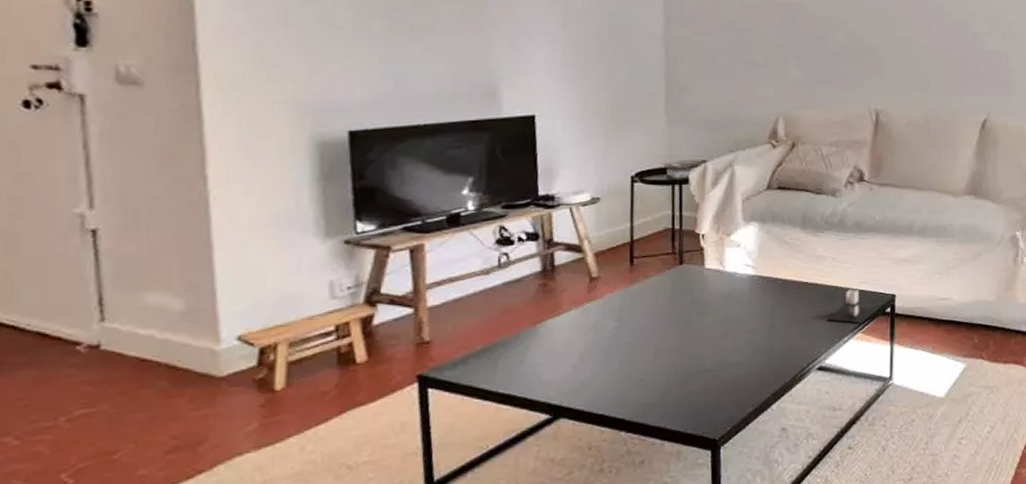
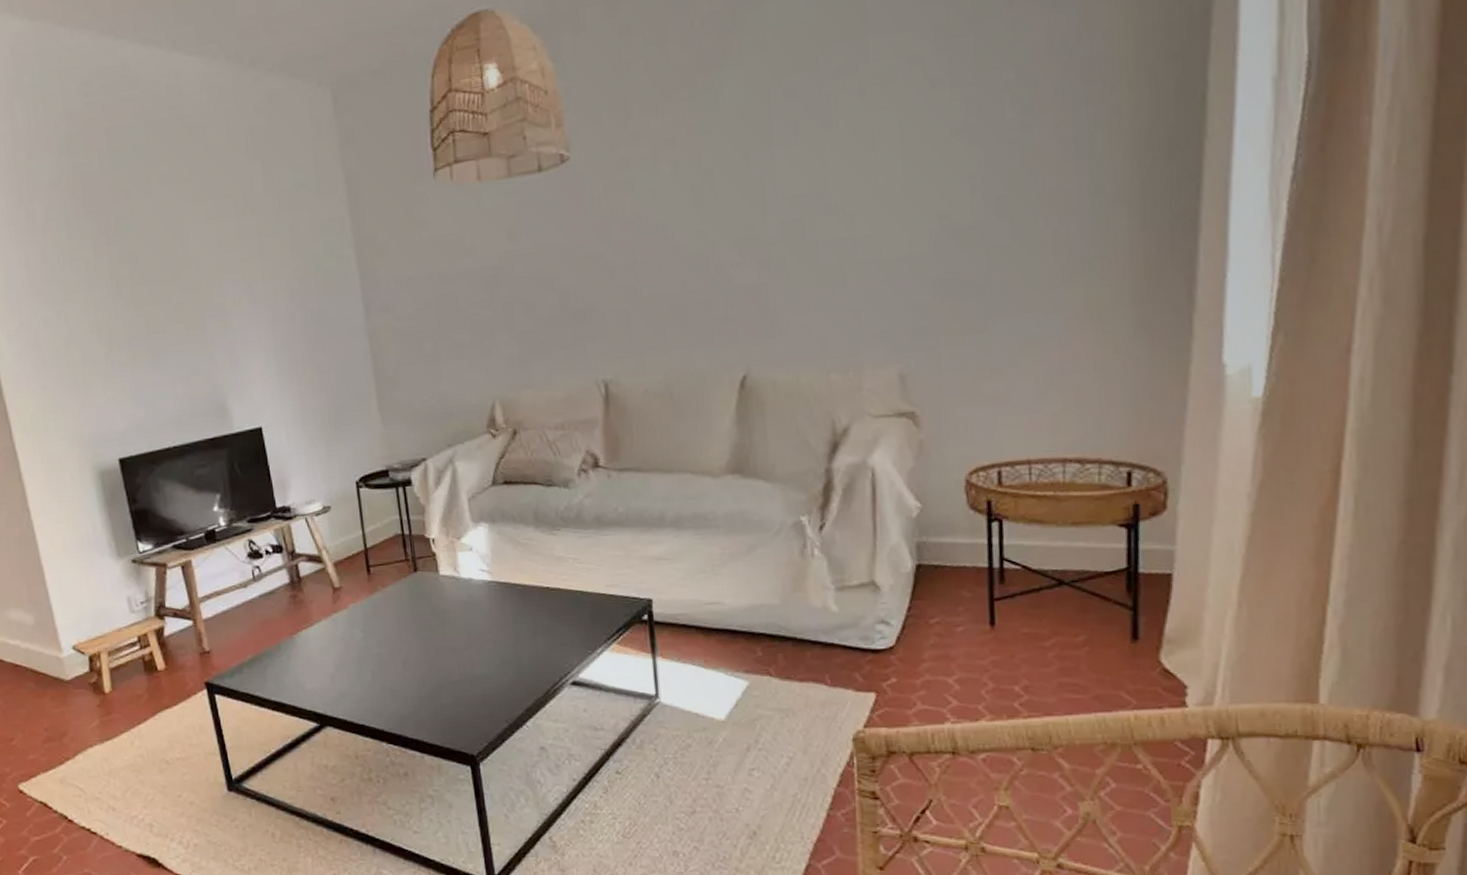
candle: present [828,289,876,324] -> none [576,593,631,633]

